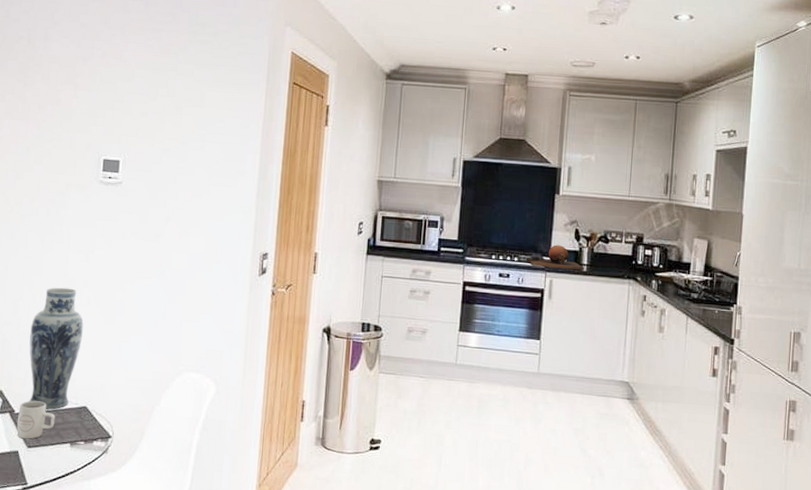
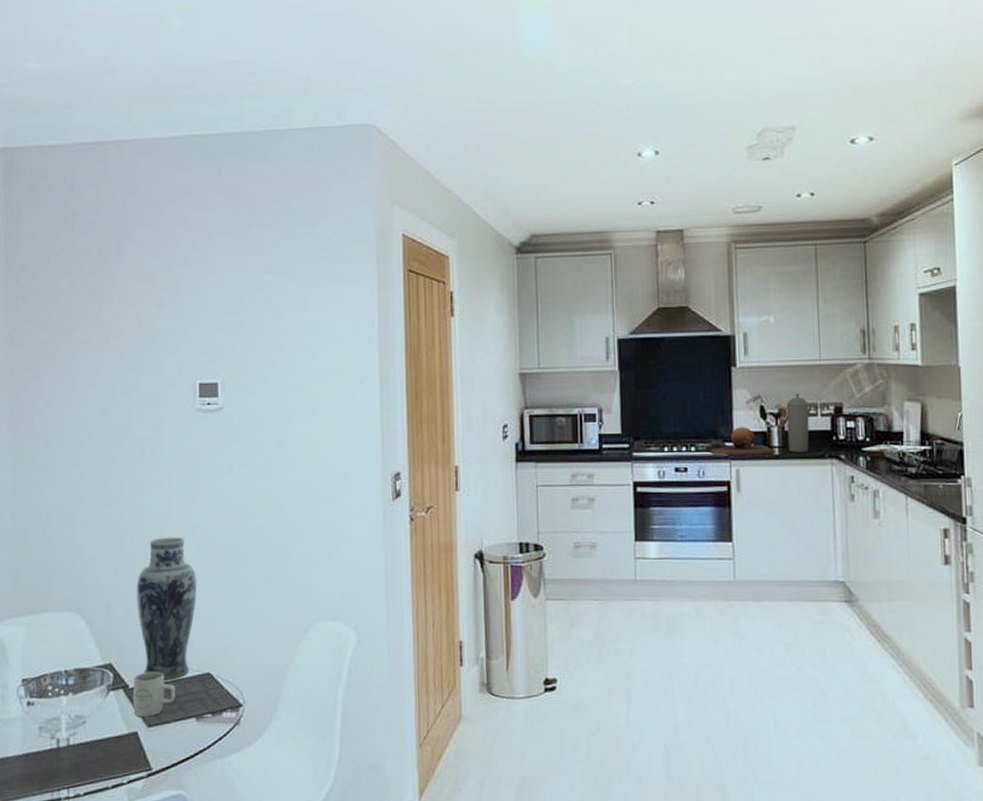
canister: none [595,221,616,272] -> present [786,393,809,452]

